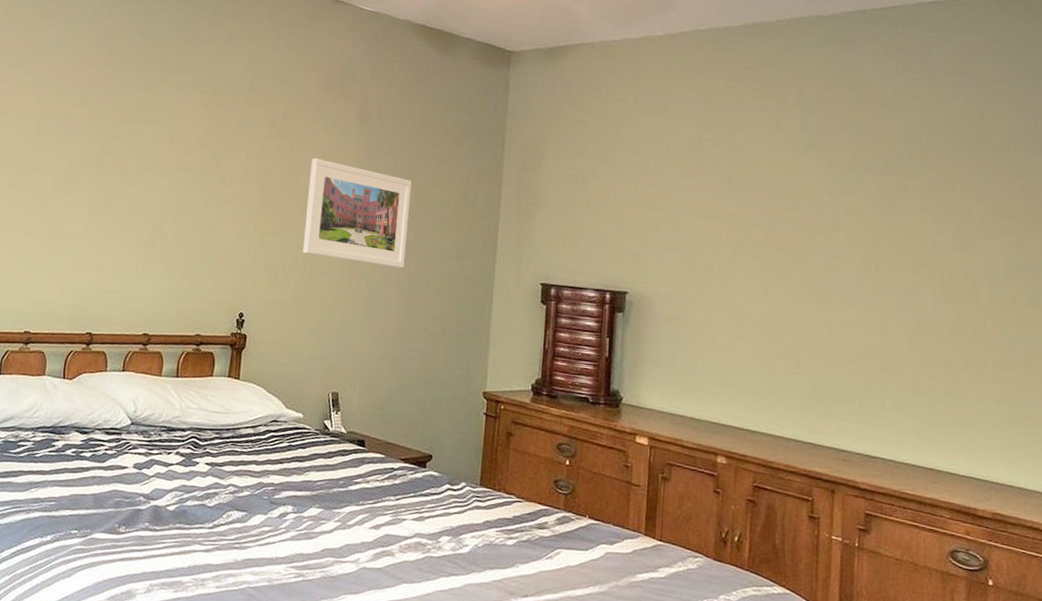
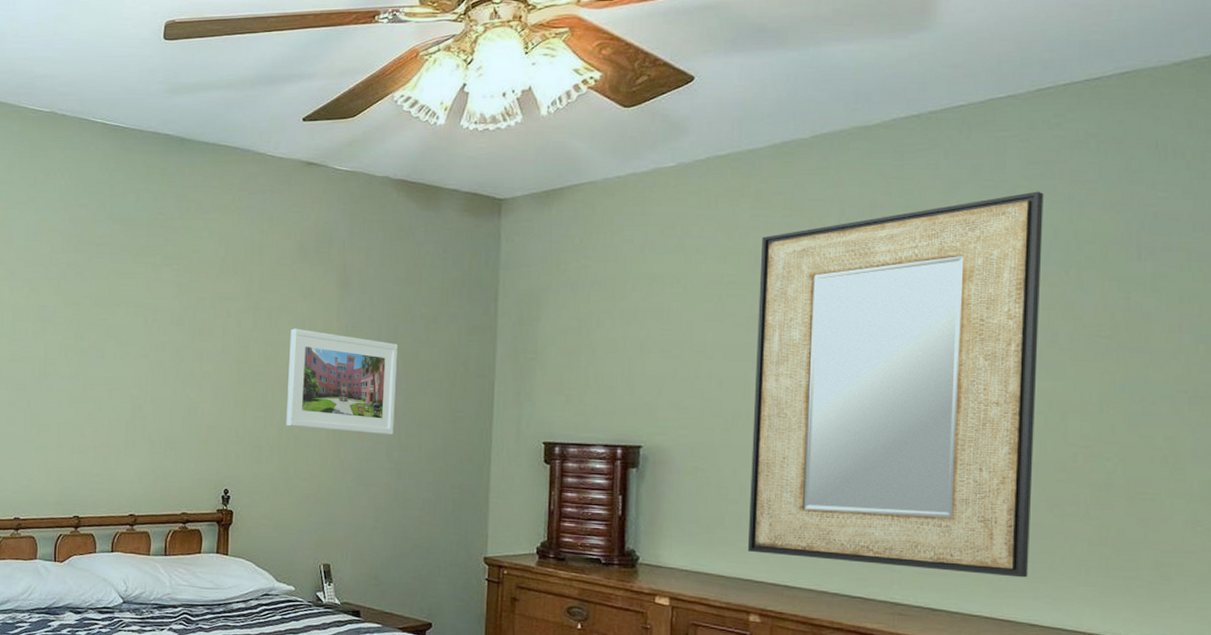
home mirror: none [716,86,961,430] -> present [747,191,1044,578]

